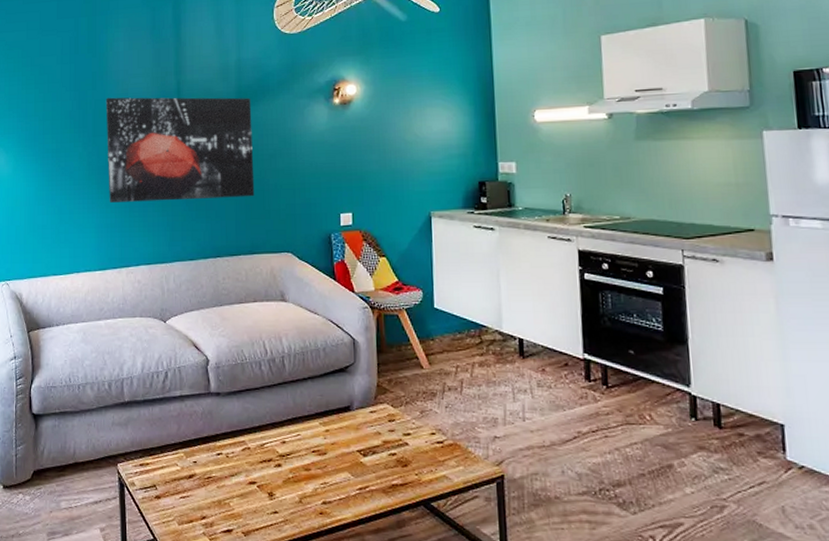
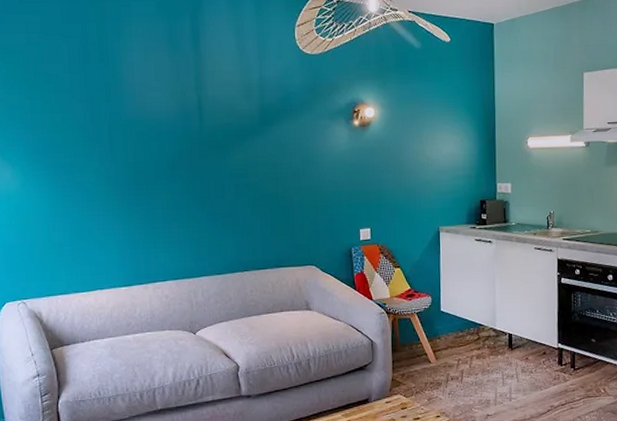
wall art: present [105,97,255,203] -> none [122,111,280,219]

